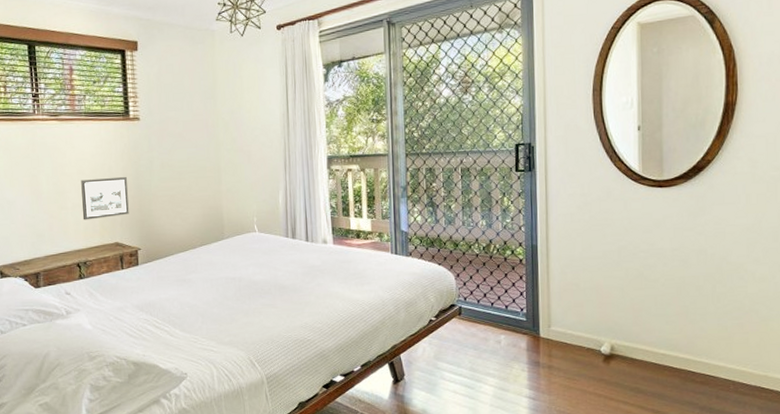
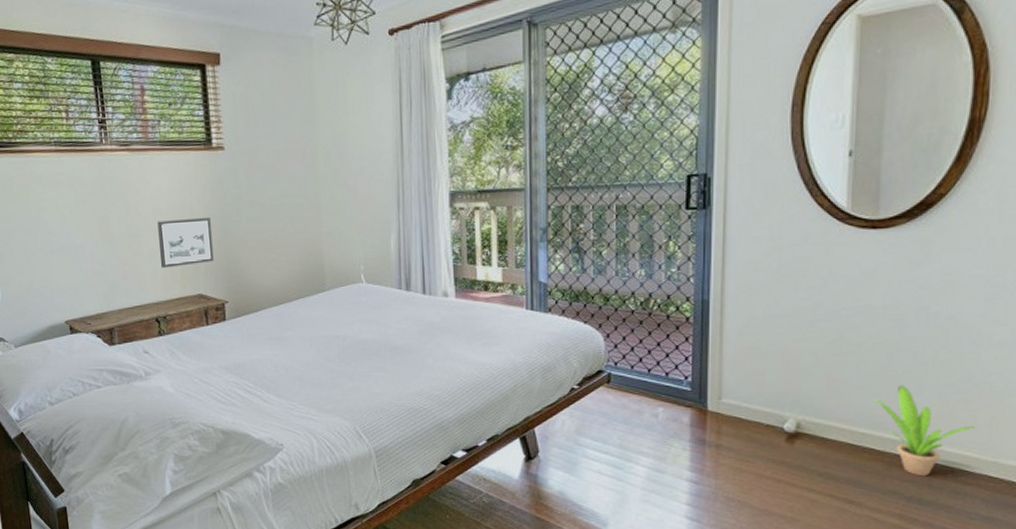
potted plant: none [670,312,748,389] -> present [874,384,975,477]

